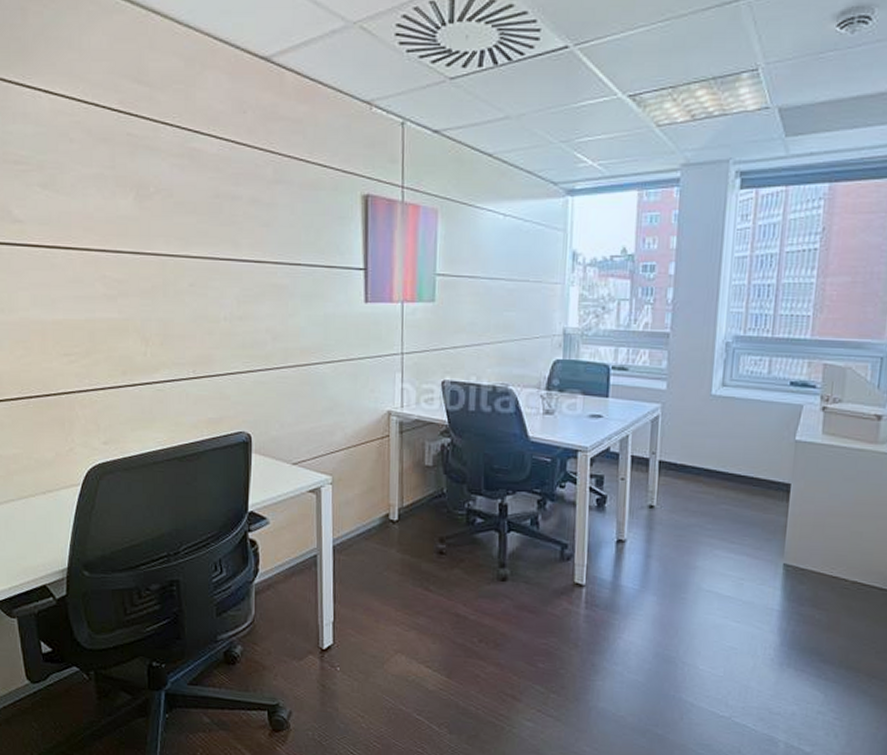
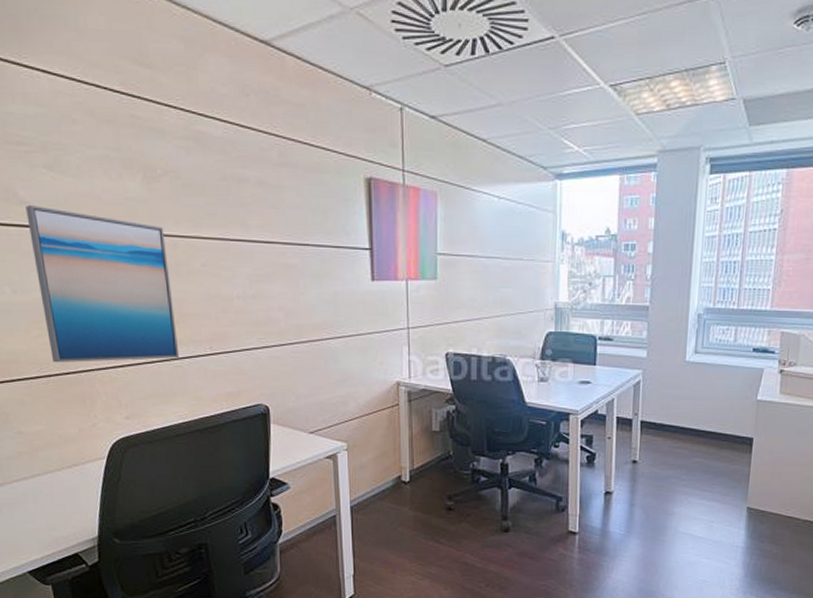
wall art: none [19,224,162,384] -> present [25,205,180,363]

